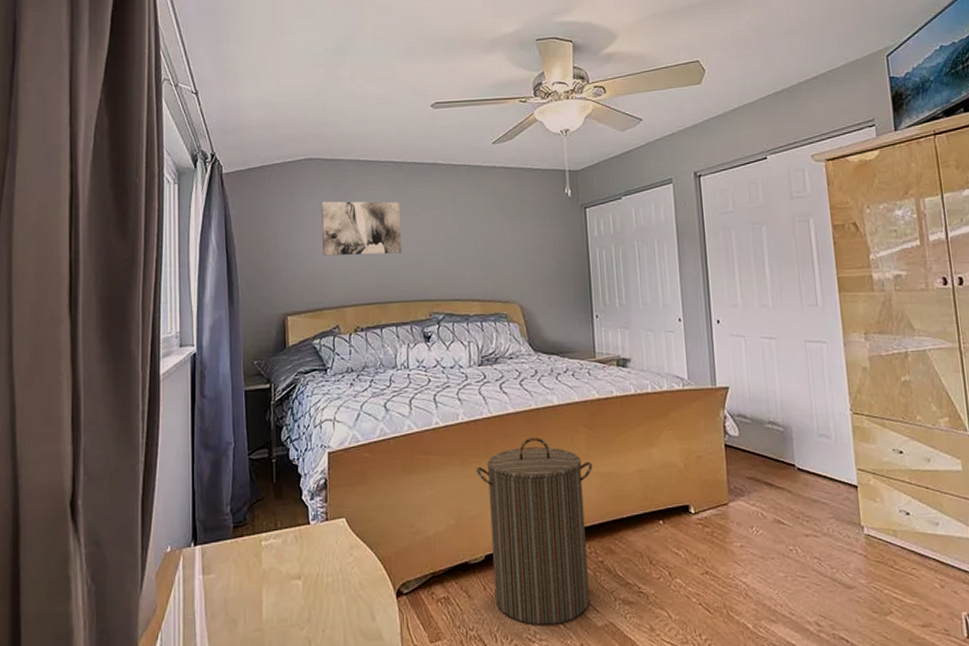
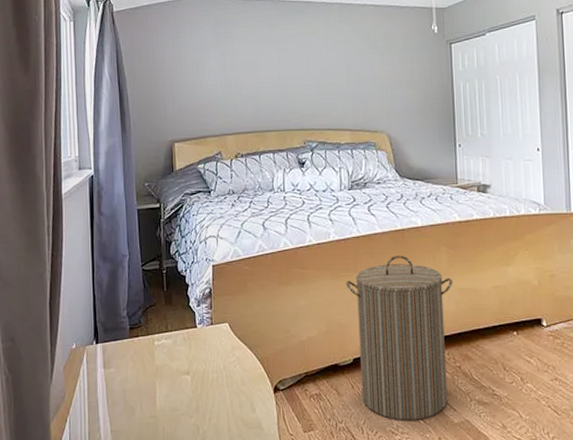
wall art: present [321,201,402,256] -> none [204,37,279,88]

